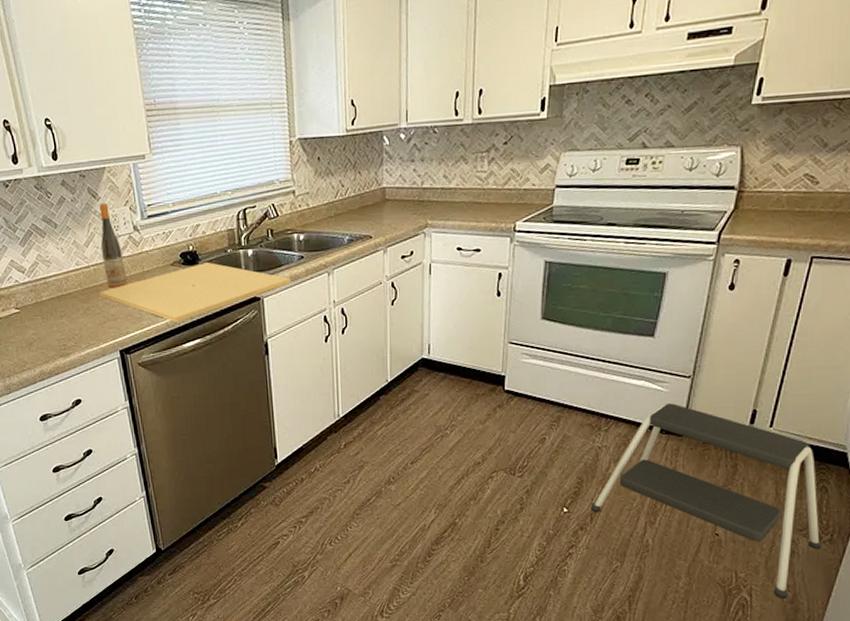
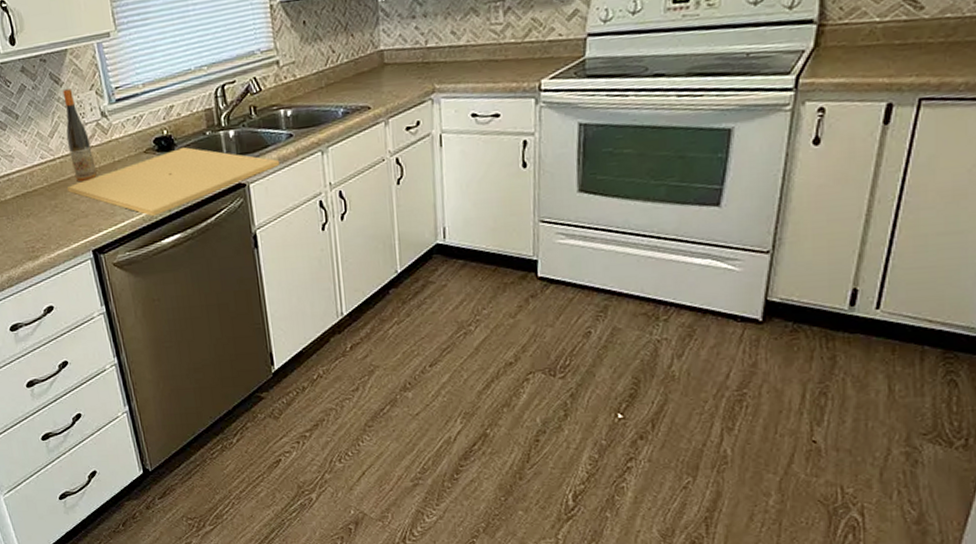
step stool: present [590,403,822,599] -> none [651,285,954,519]

